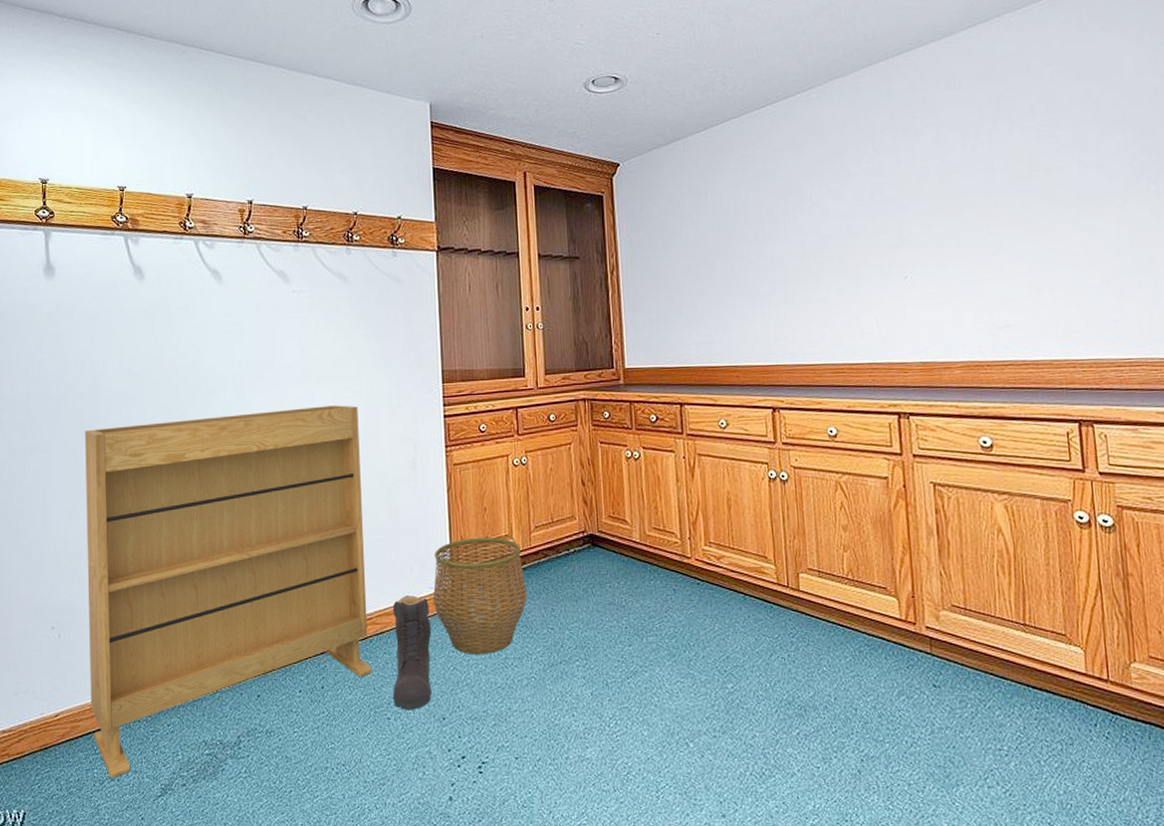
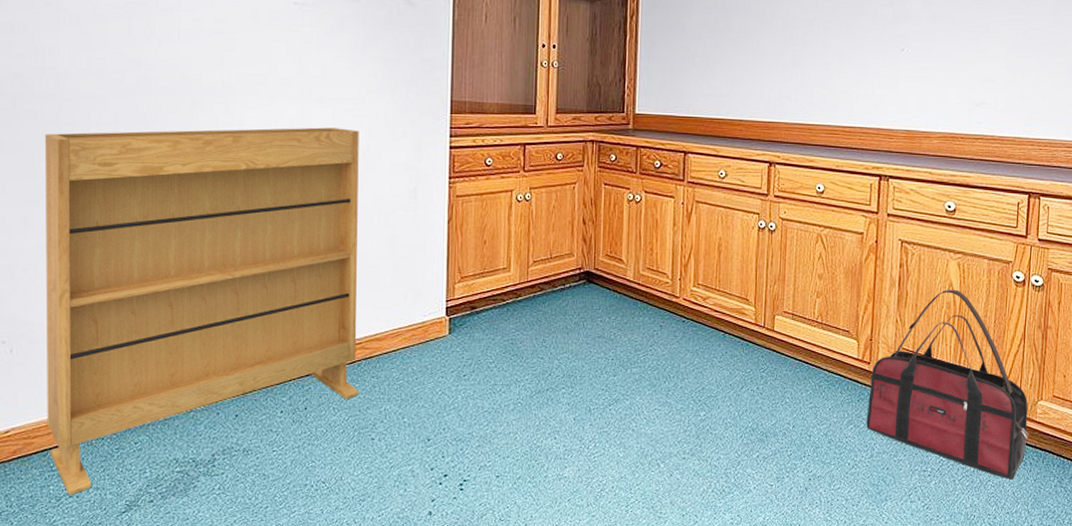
boot: present [392,595,432,710] -> none [378,322,422,431]
basket: present [432,535,527,654] -> none [425,268,520,380]
duffel bag: none [918,535,1126,762] -> present [866,289,1029,481]

